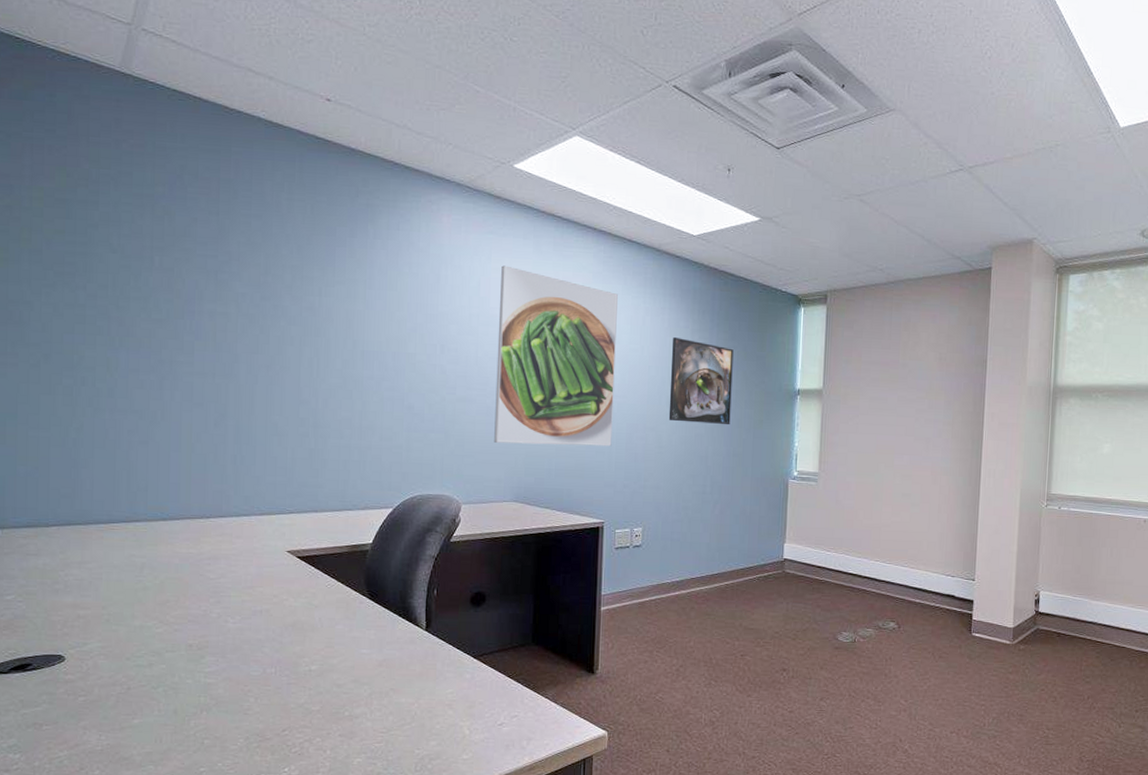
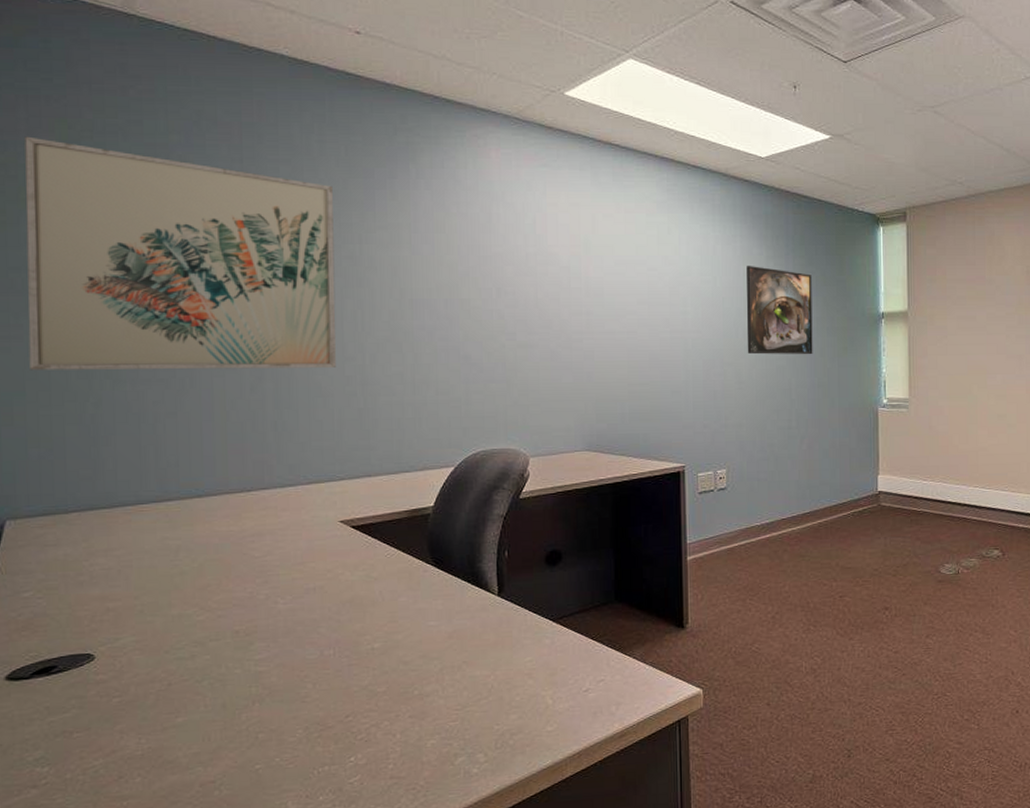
wall art: none [22,181,298,409] -> present [25,136,336,371]
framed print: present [494,265,618,447] -> none [558,200,688,389]

